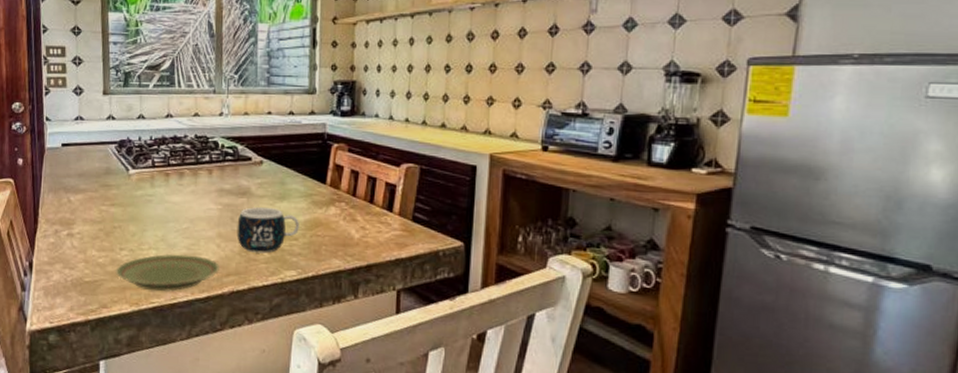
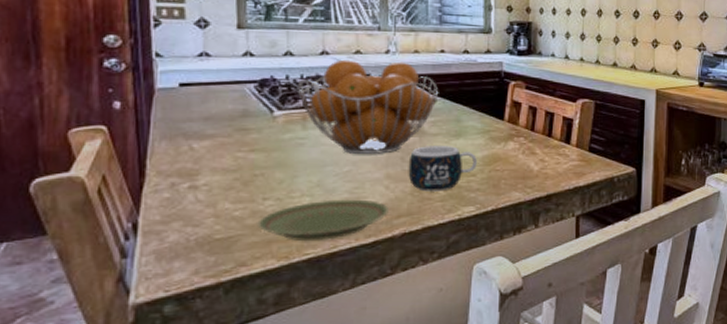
fruit basket: none [147,122,266,213] -> present [297,59,439,154]

